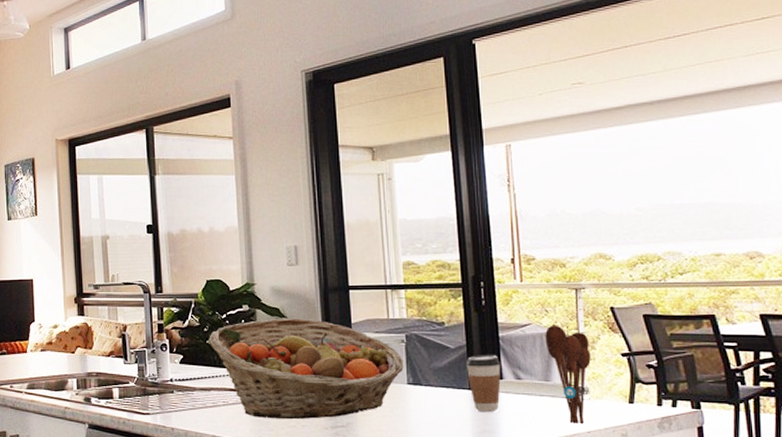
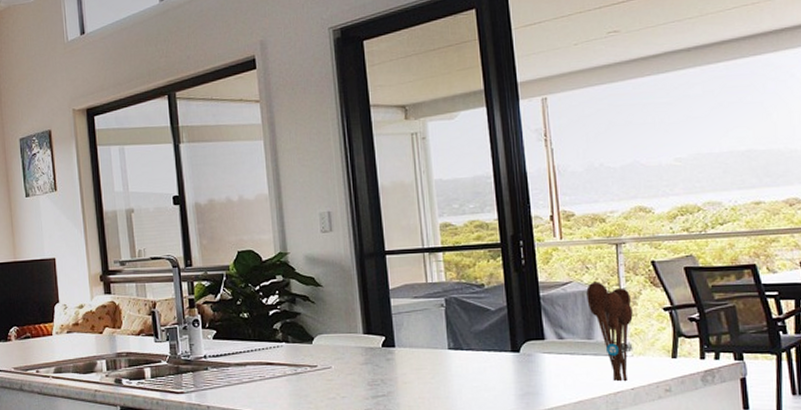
fruit basket: present [209,318,404,420] -> none [242,286,444,392]
coffee cup: present [465,355,501,412] -> none [507,315,543,373]

